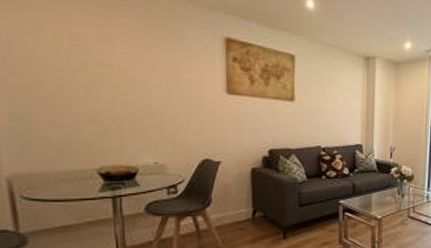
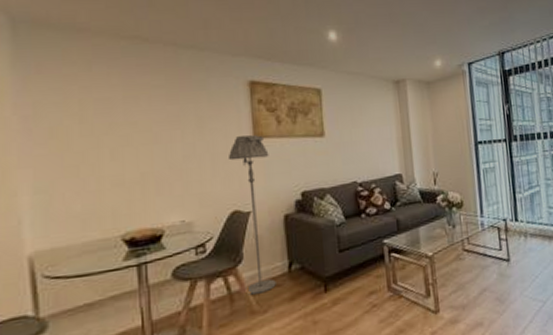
floor lamp: none [201,90,241,234] -> present [227,135,276,295]

